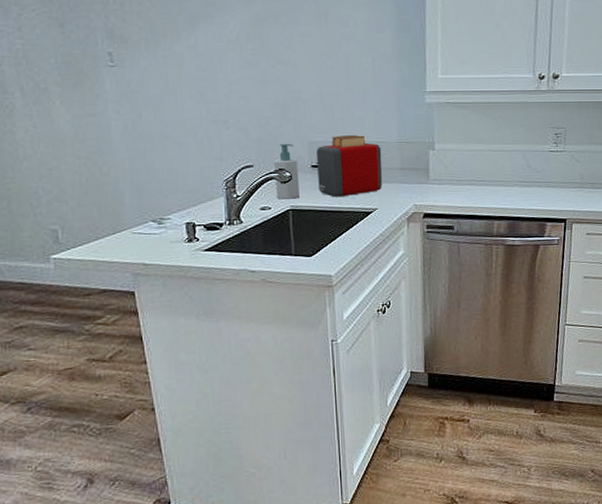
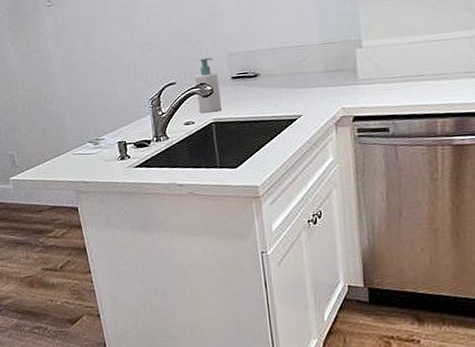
toaster: present [316,135,383,197] -> none [235,41,306,107]

